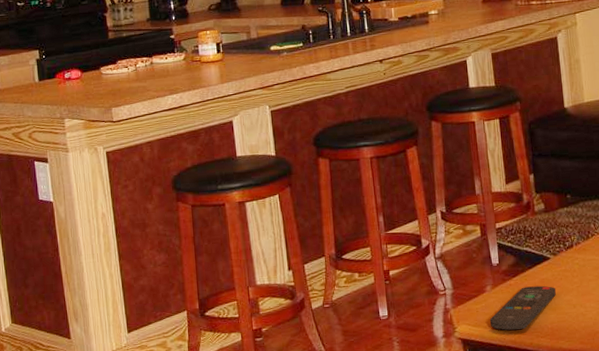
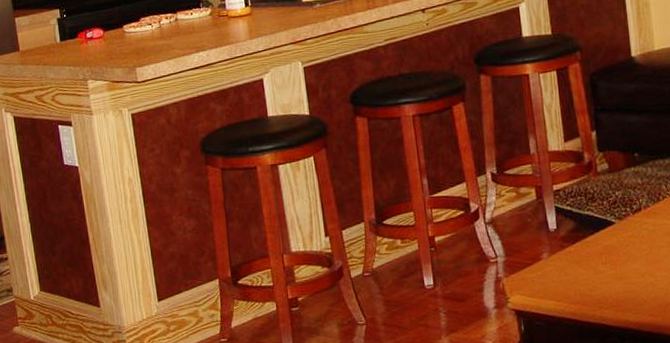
remote control: present [489,285,556,330] -> none [546,253,622,301]

